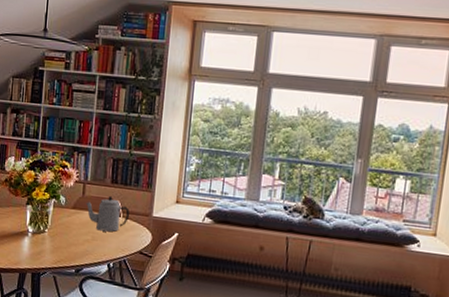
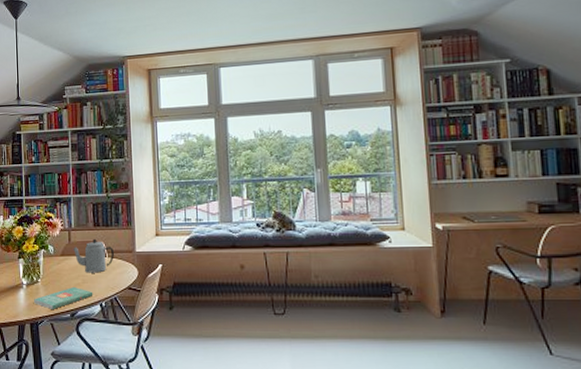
book: none [38,242,102,262] -> present [34,287,93,309]

